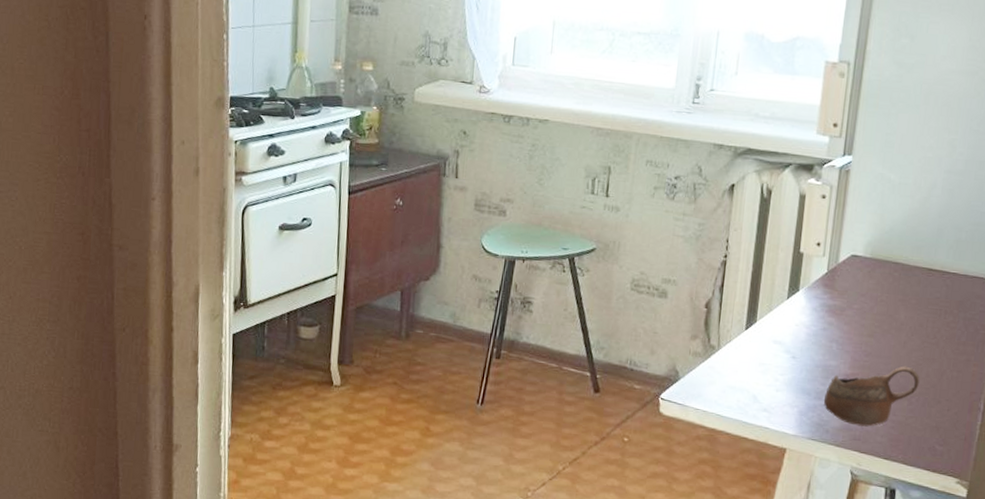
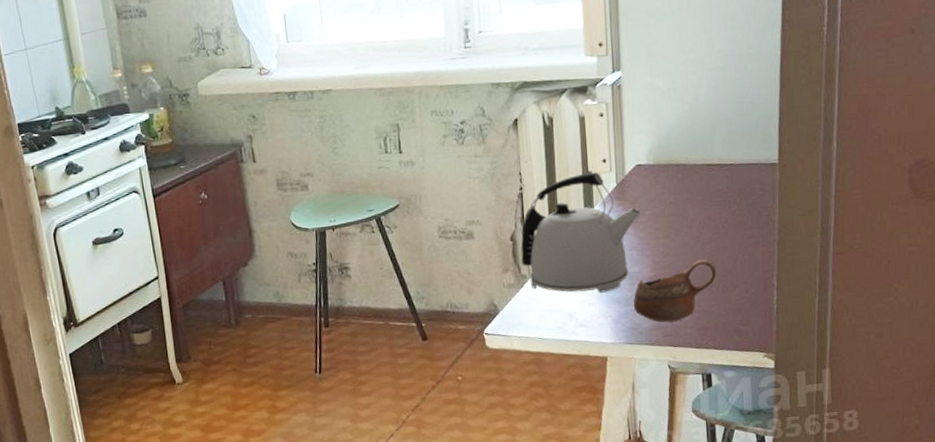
kettle: none [712,253,849,381] -> present [520,172,641,293]

